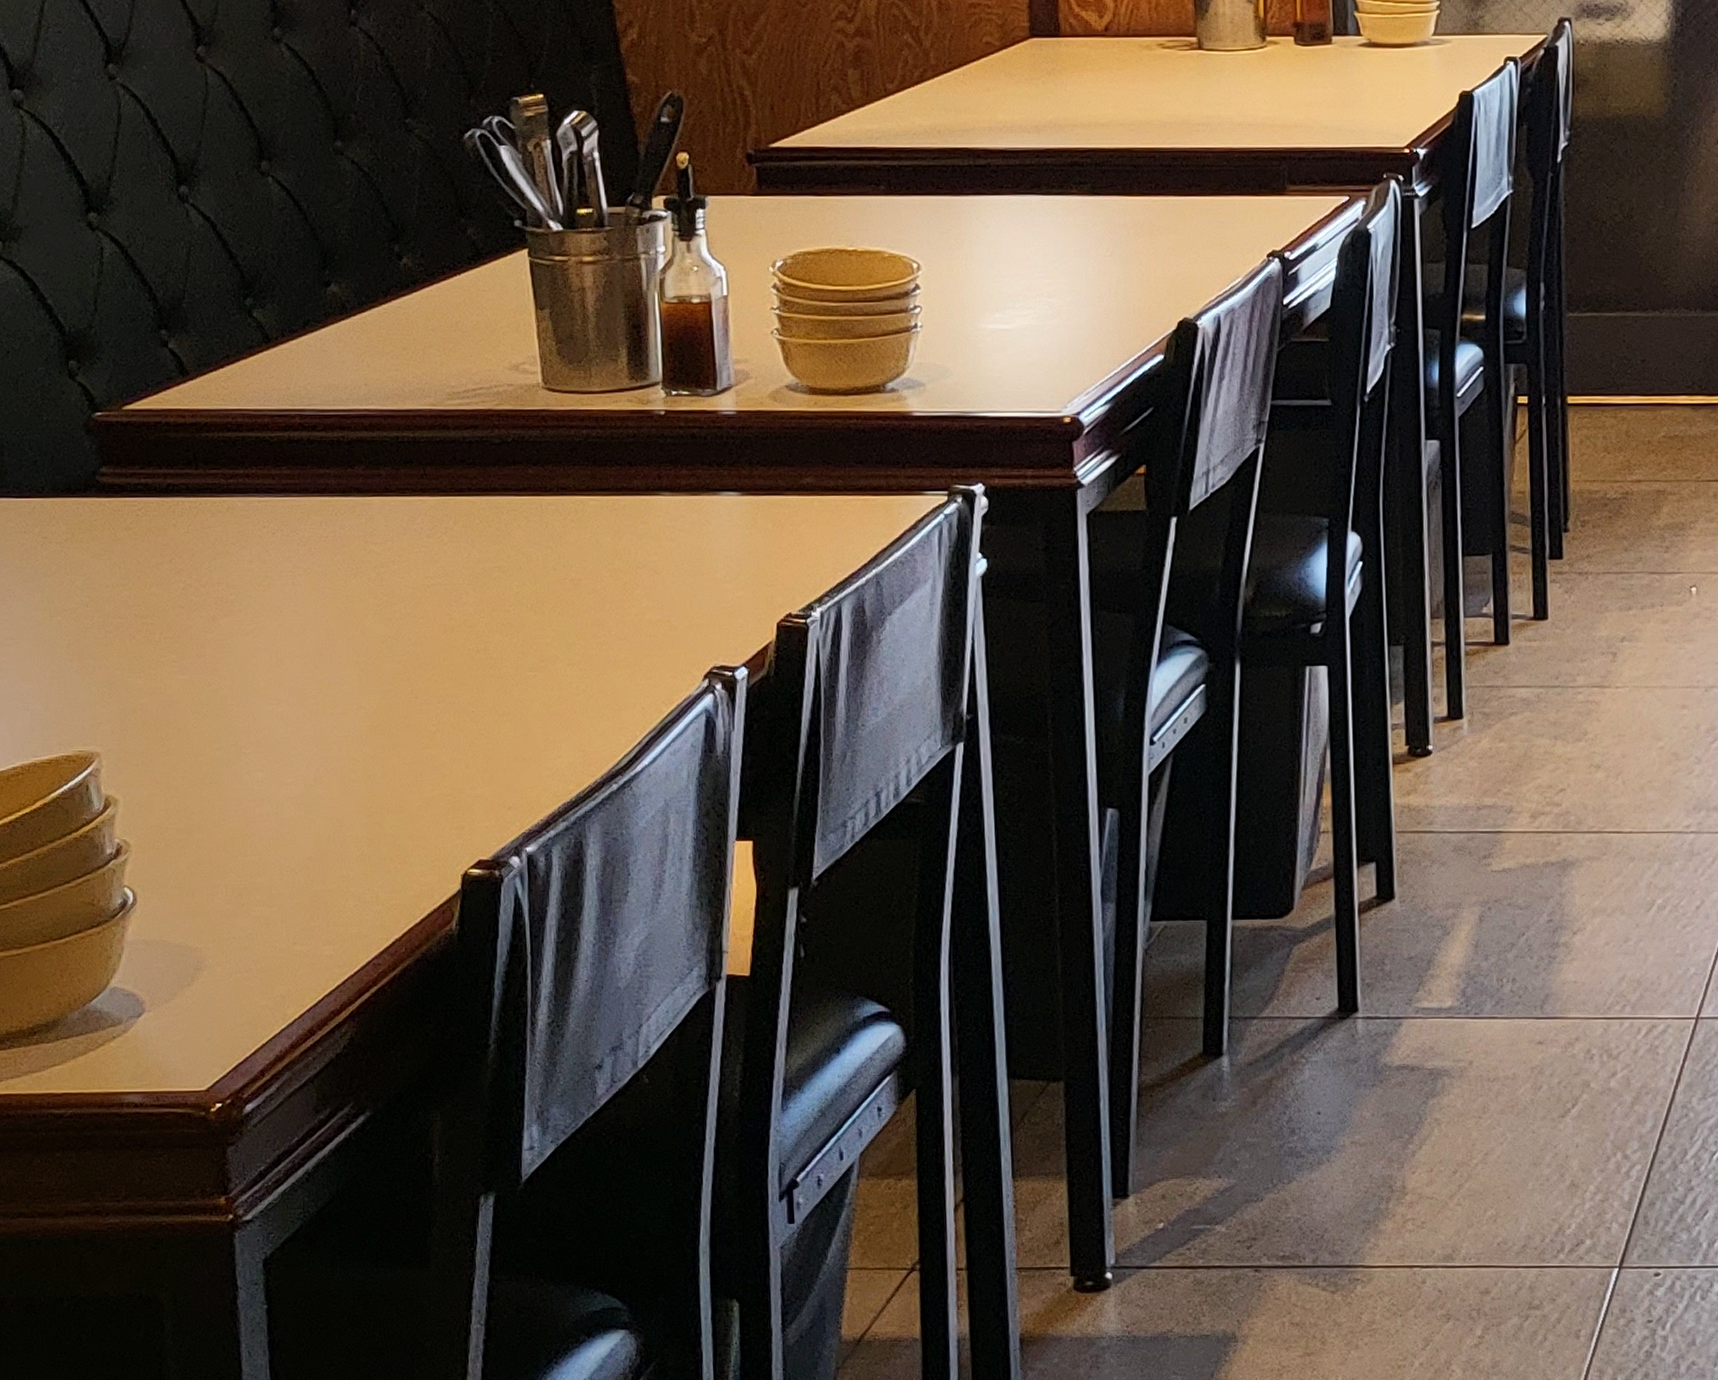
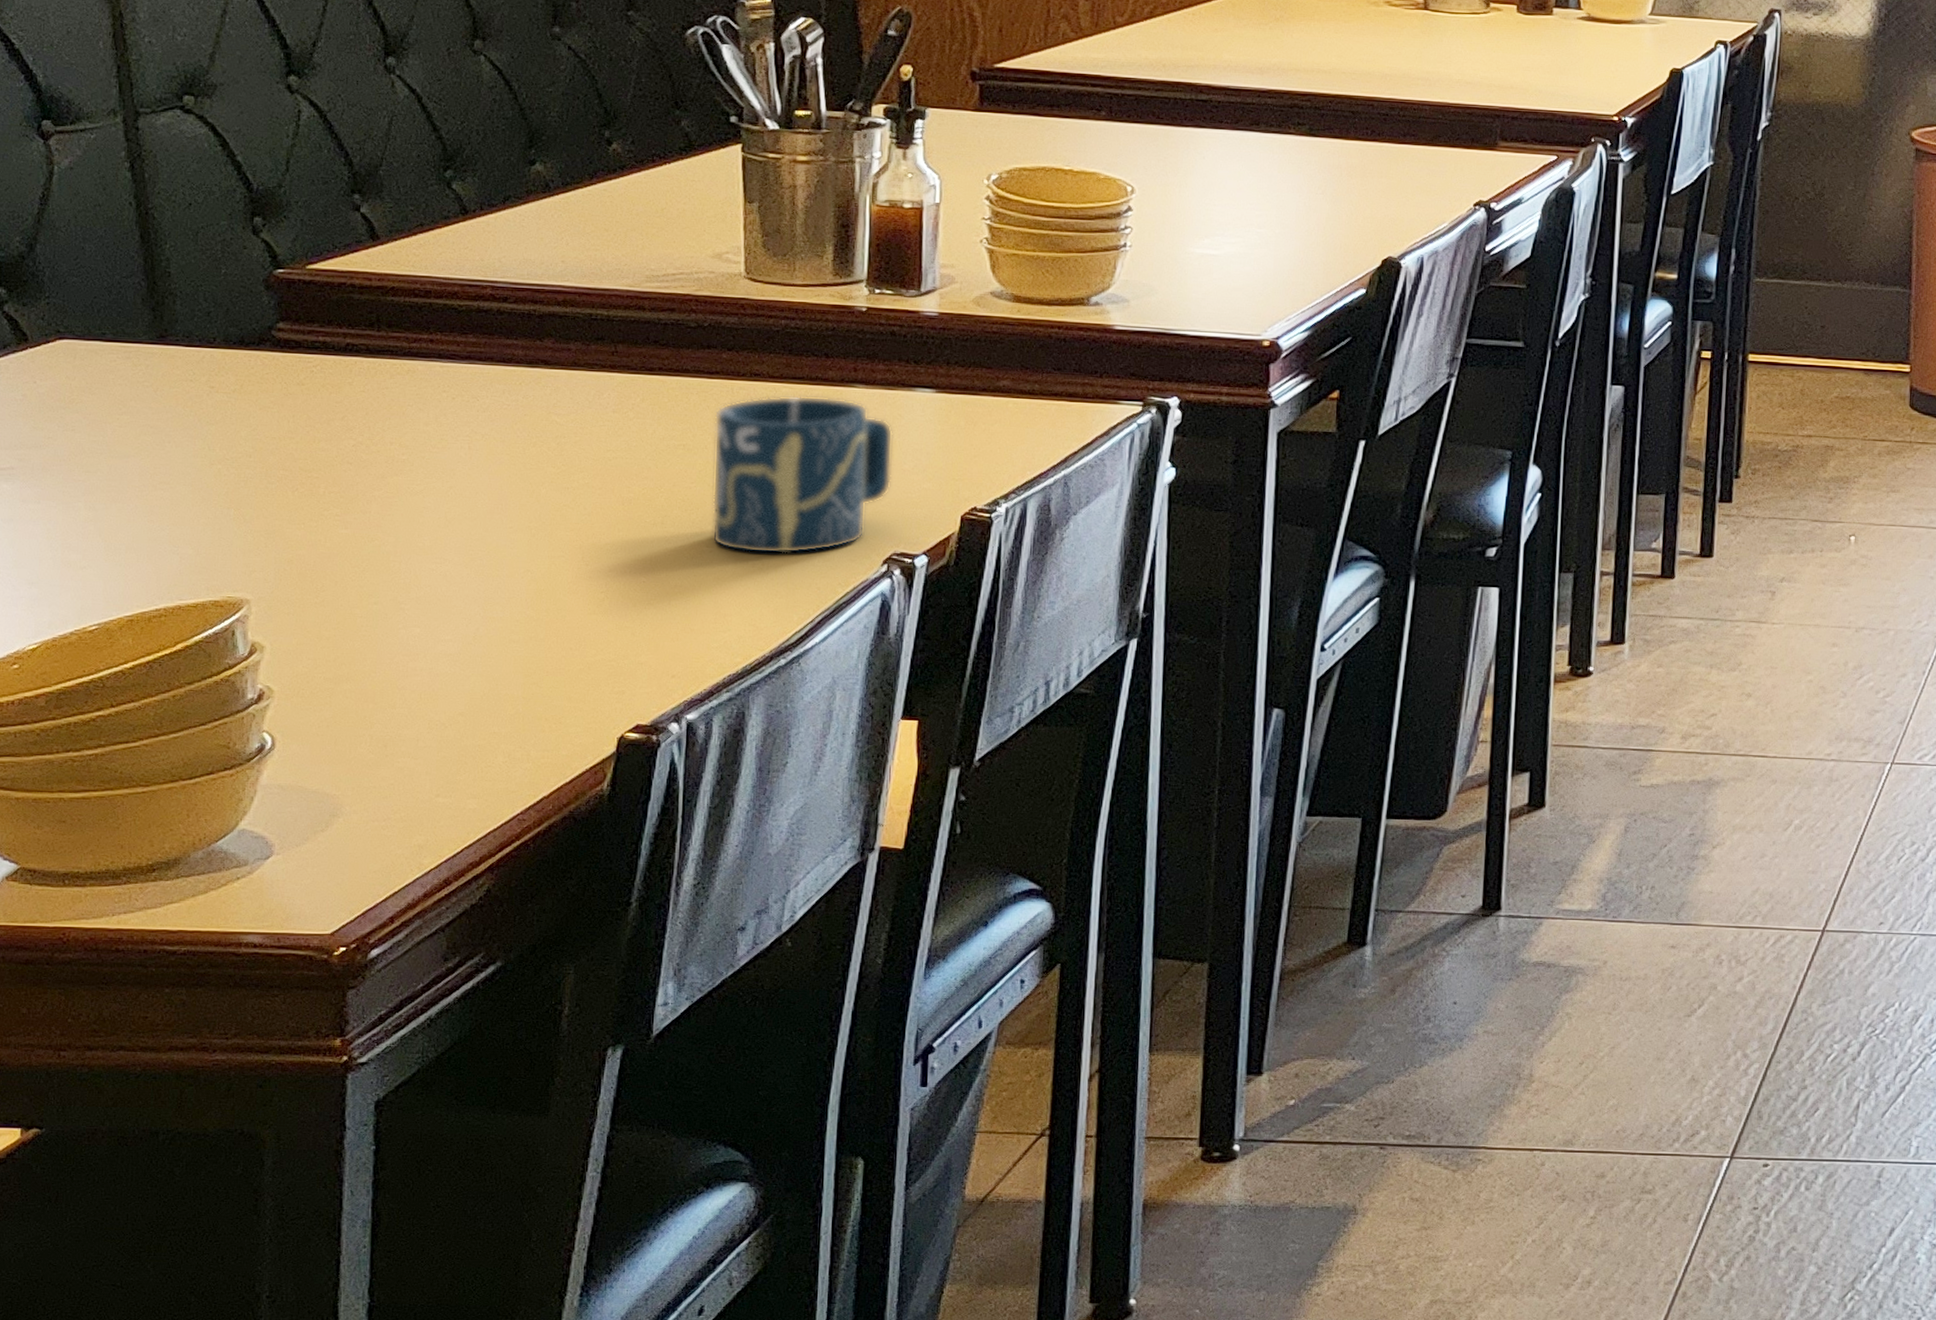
cup: none [527,507,705,675] -> present [712,396,893,554]

